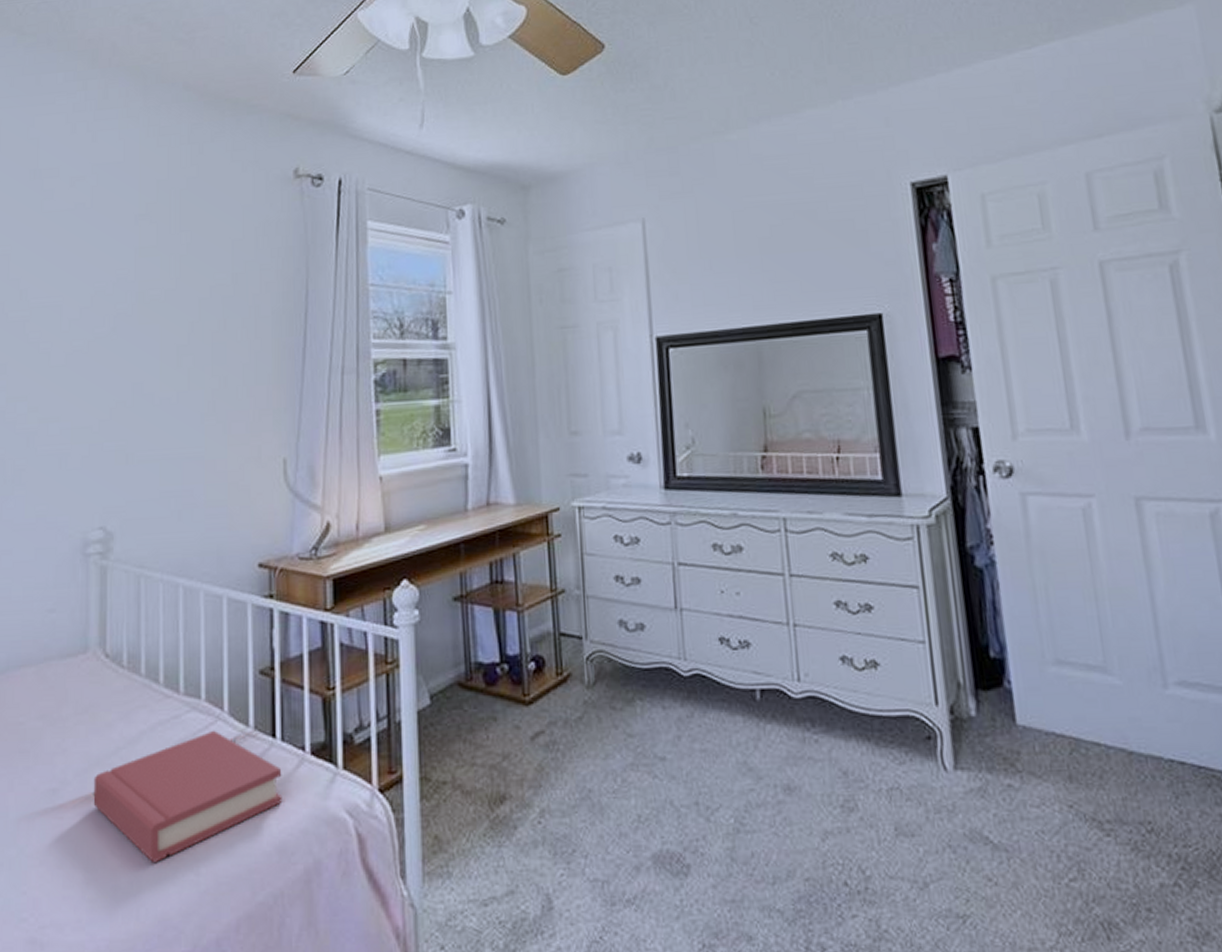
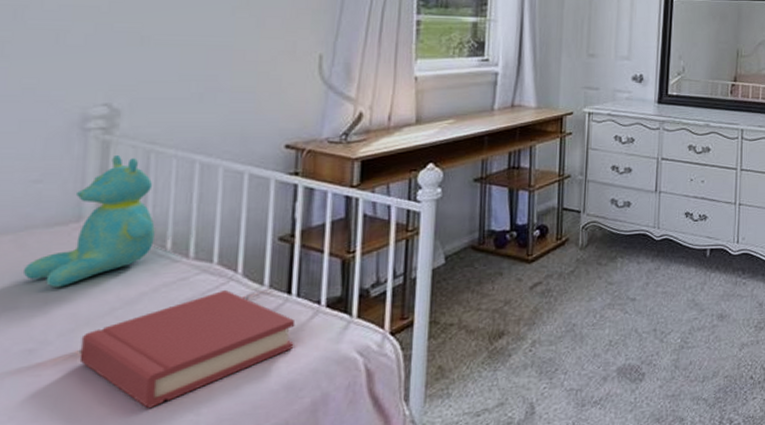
teddy bear: none [44,580,148,723] -> present [22,154,155,287]

